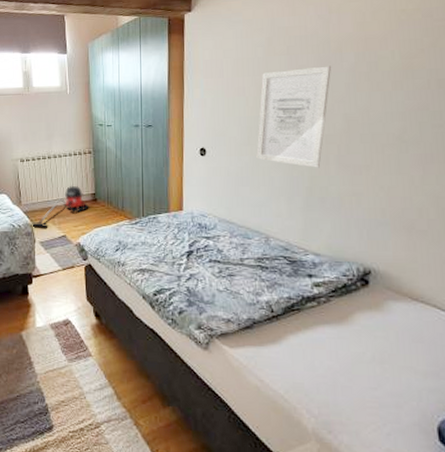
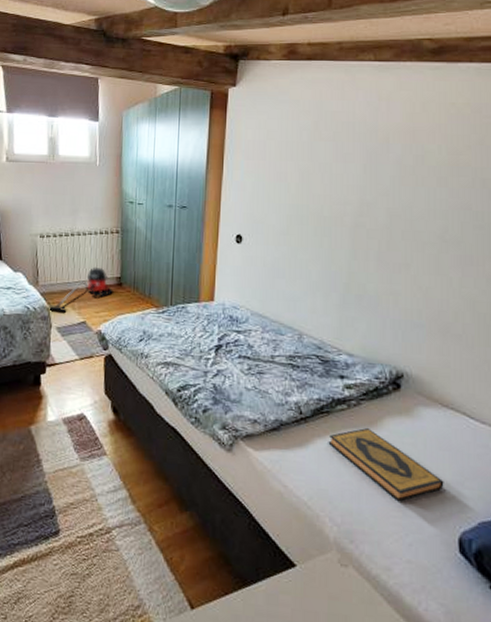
wall art: present [256,66,331,168] -> none [295,156,377,264]
hardback book: none [300,323,419,393] -> present [328,428,444,502]

